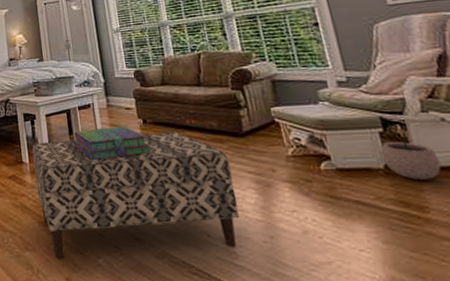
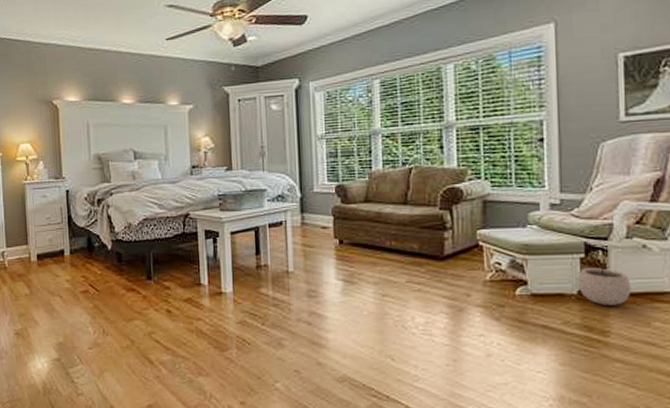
bench: present [32,132,239,258] -> none [212,254,427,383]
stack of books: present [73,126,152,161] -> none [259,247,345,283]

